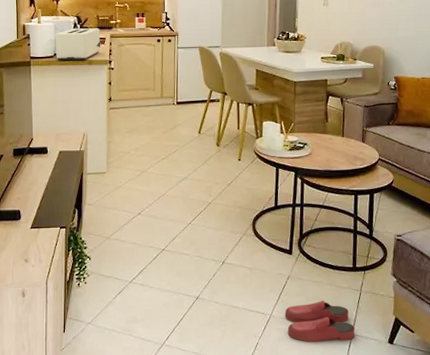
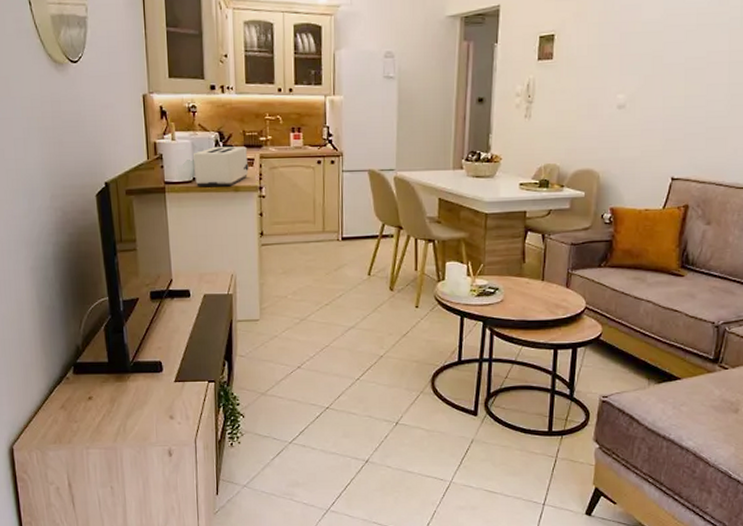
slippers: present [284,300,355,342] -> none [467,466,548,511]

